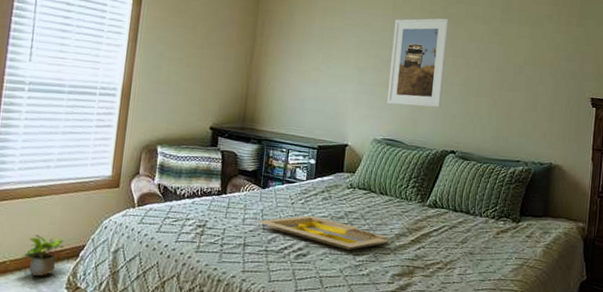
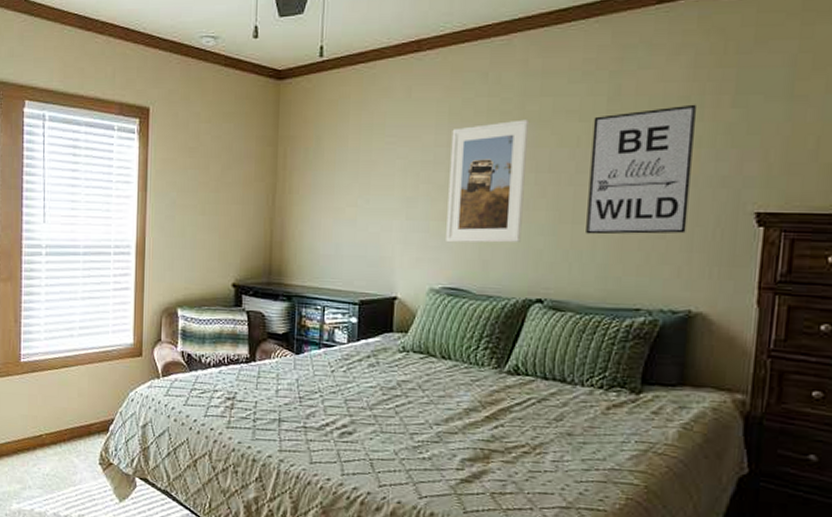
potted plant: present [20,235,64,277] -> none [54,407,93,451]
serving tray: present [257,215,389,251] -> none [292,385,455,429]
wall art: none [485,21,557,109] -> present [586,104,698,235]

